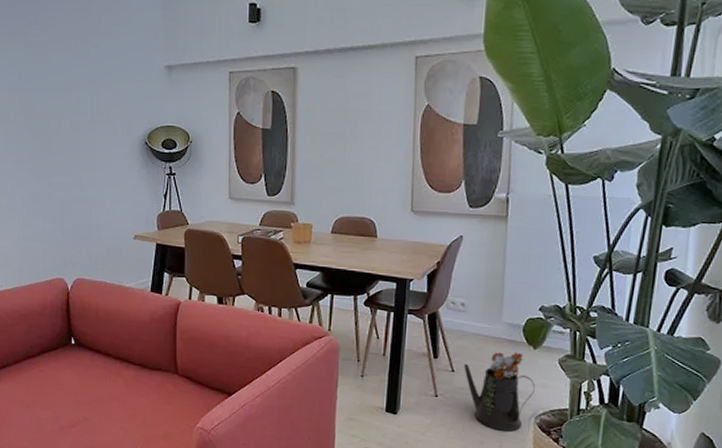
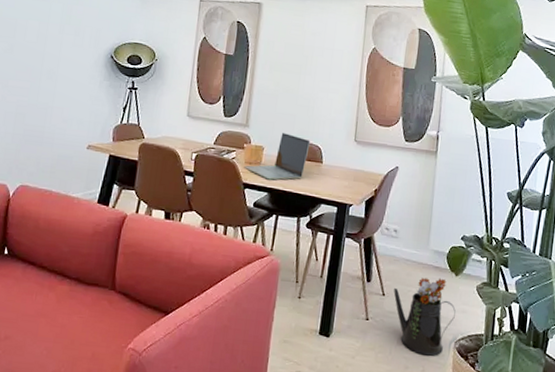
laptop: none [293,208,362,259] -> present [244,133,310,180]

